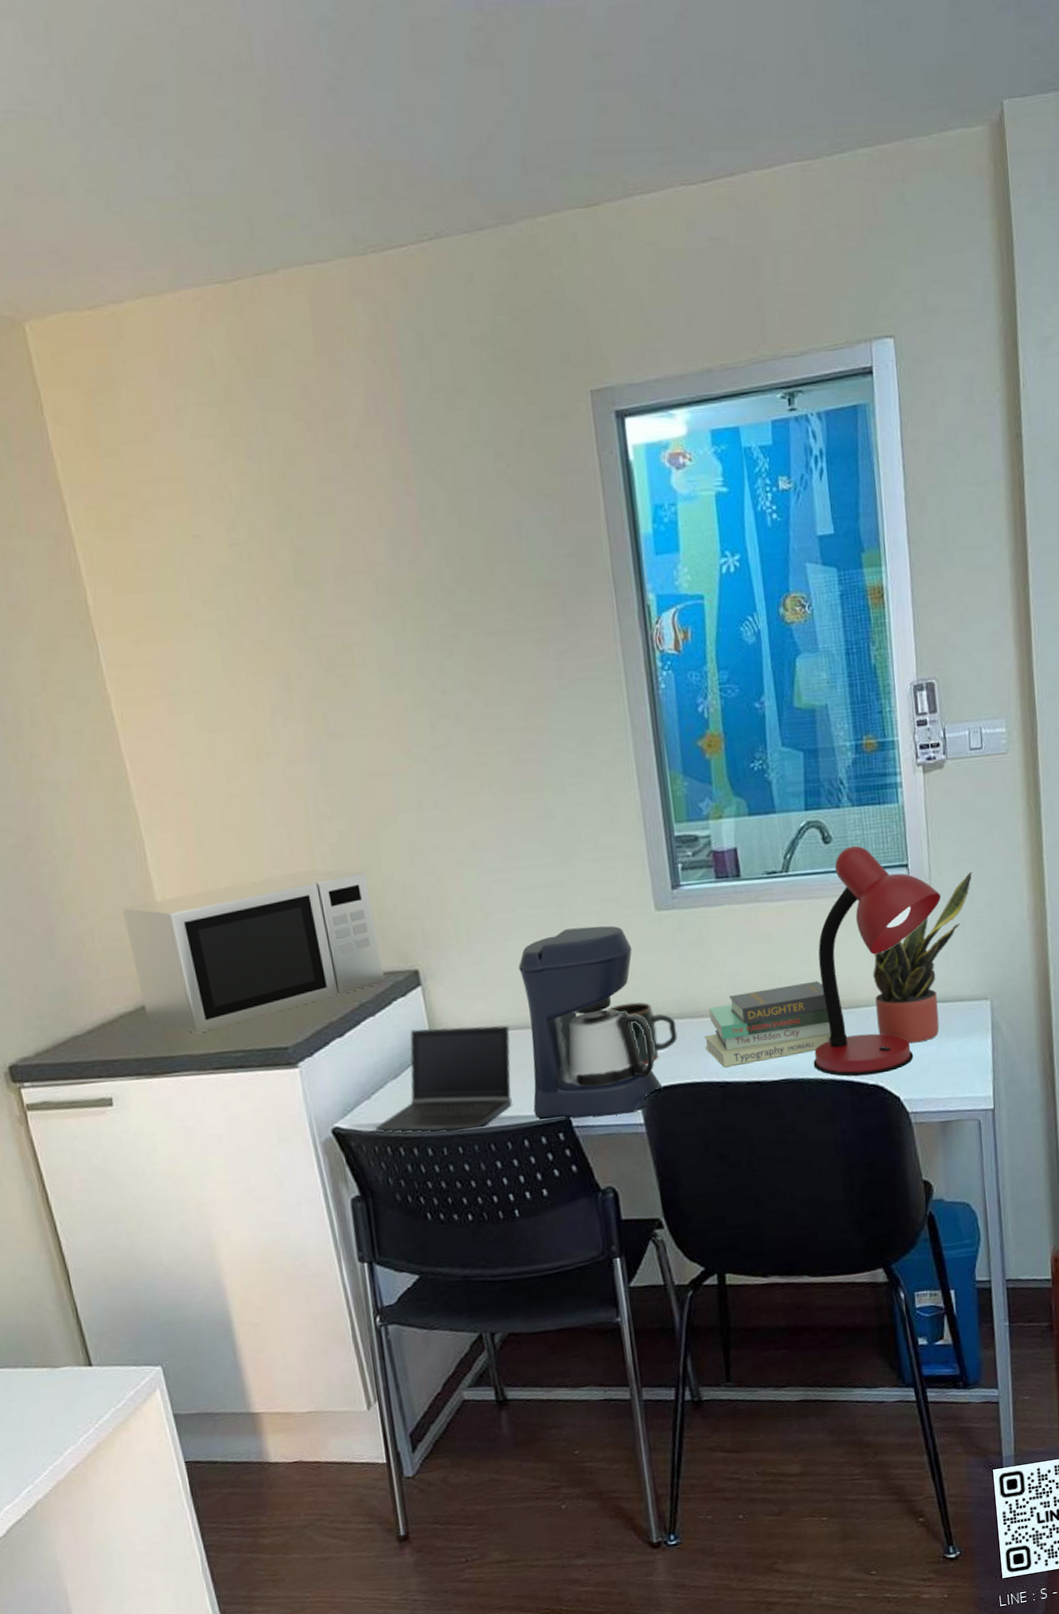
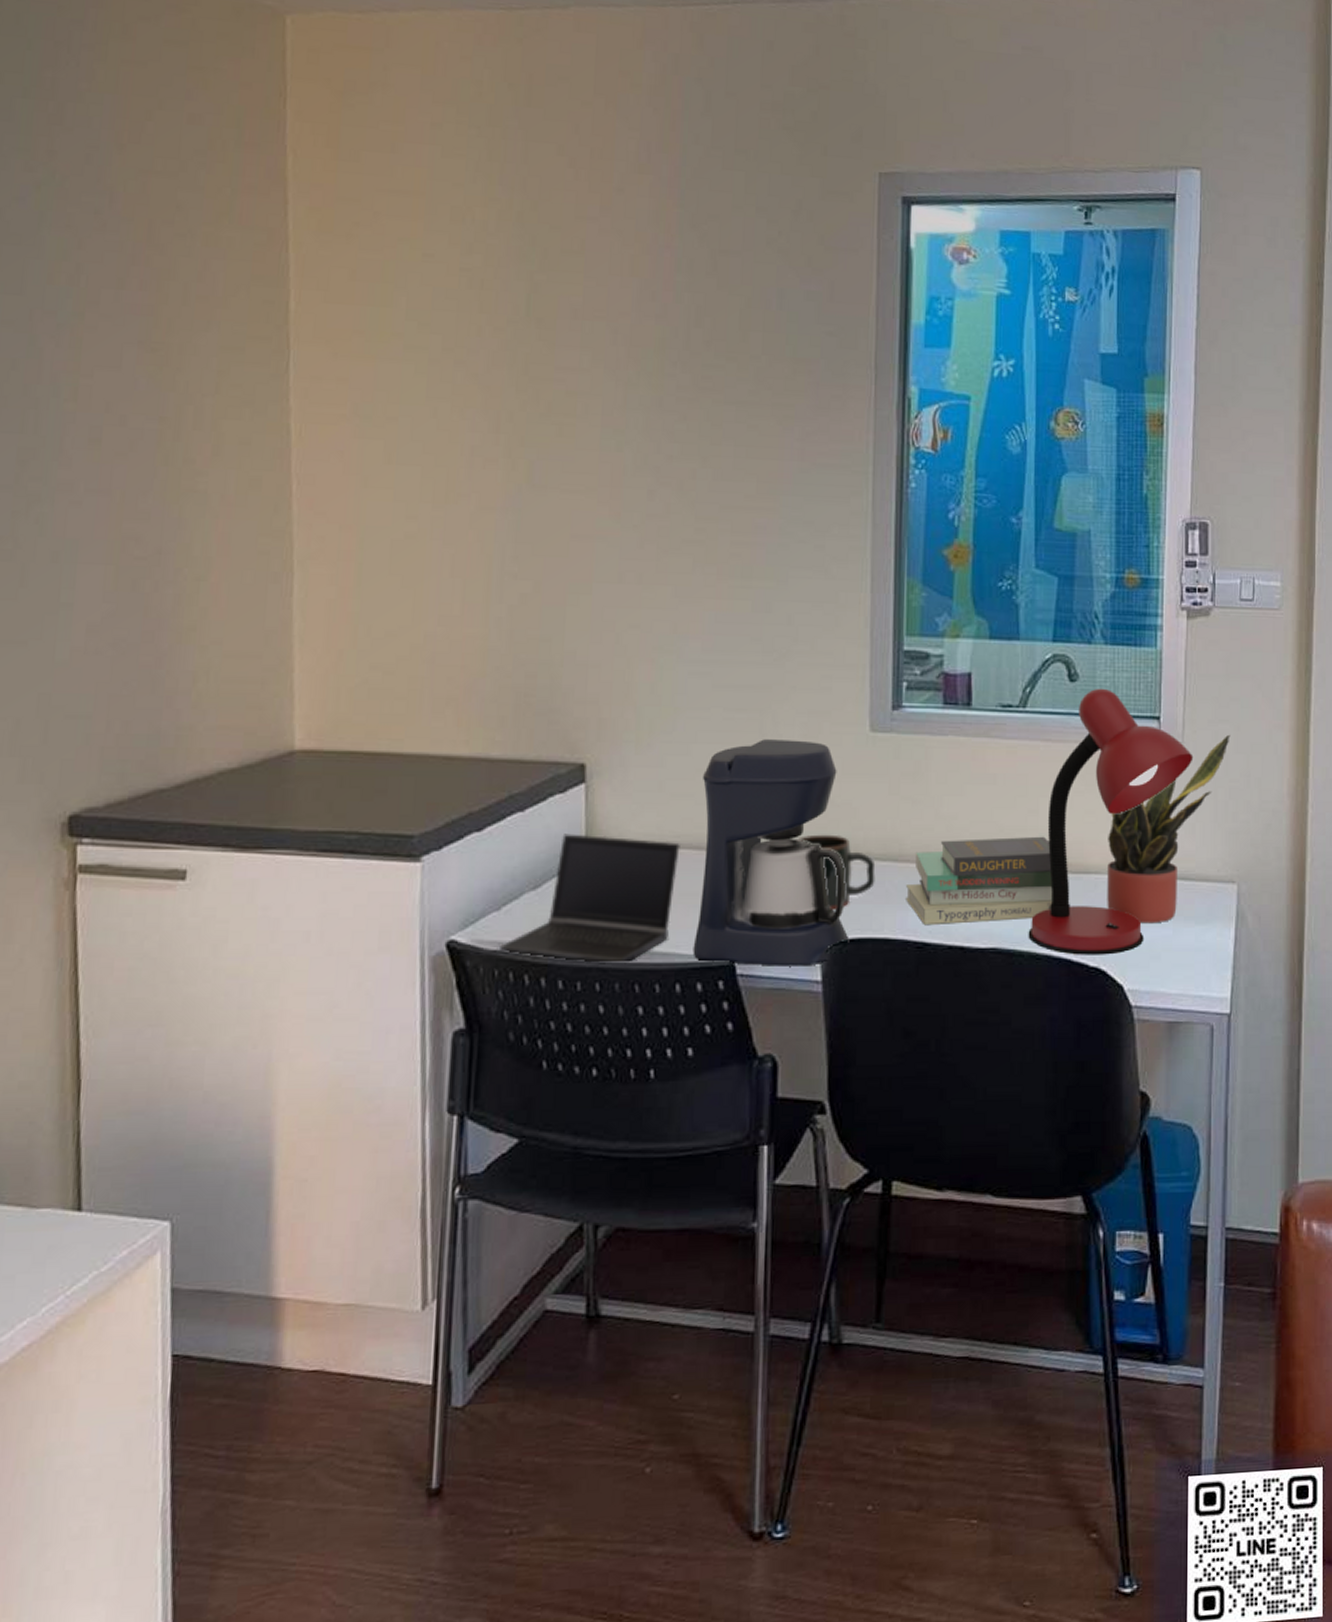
microwave: present [121,869,386,1034] -> none [250,631,545,806]

